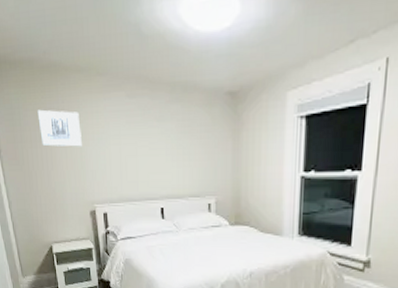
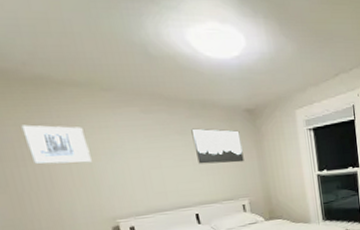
wall art: none [169,114,218,155] -> present [191,128,244,164]

